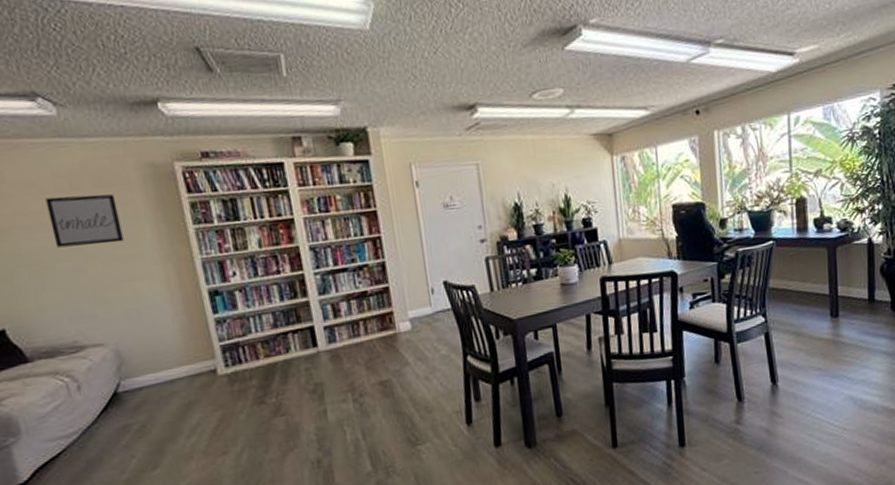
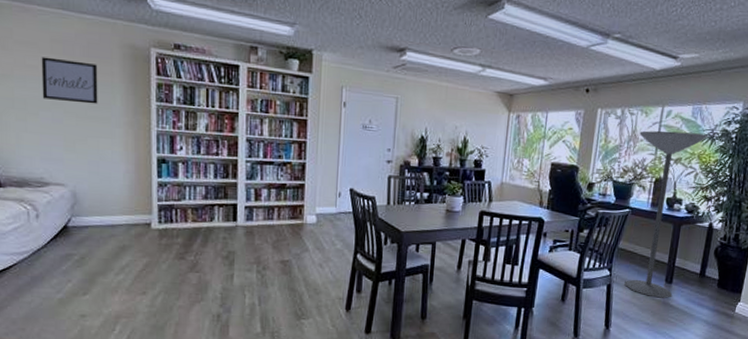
floor lamp: none [767,136,848,337] -> present [624,131,709,298]

